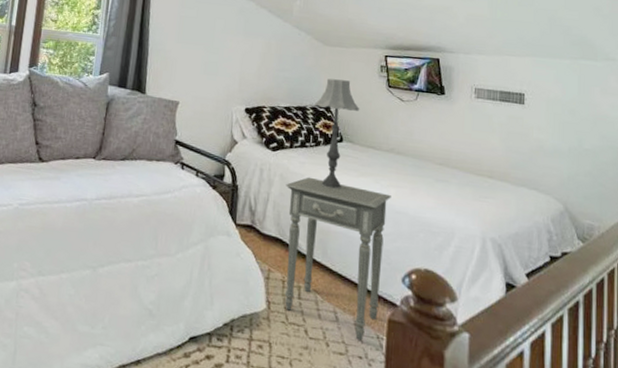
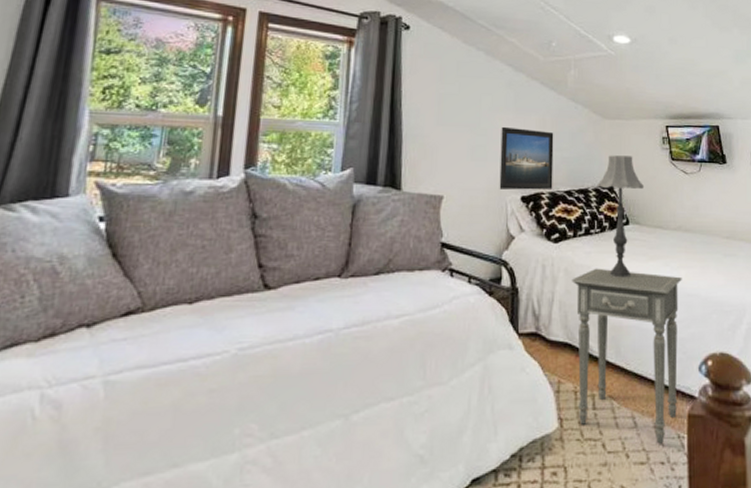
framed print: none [226,47,278,105] -> present [499,126,554,190]

